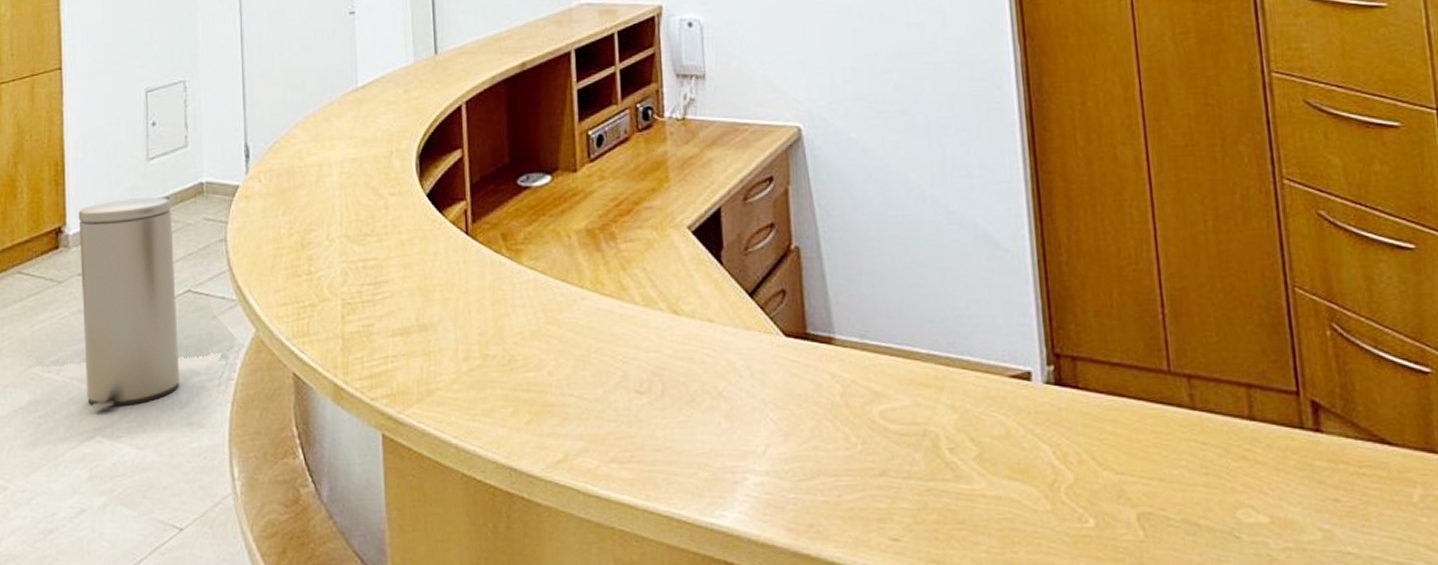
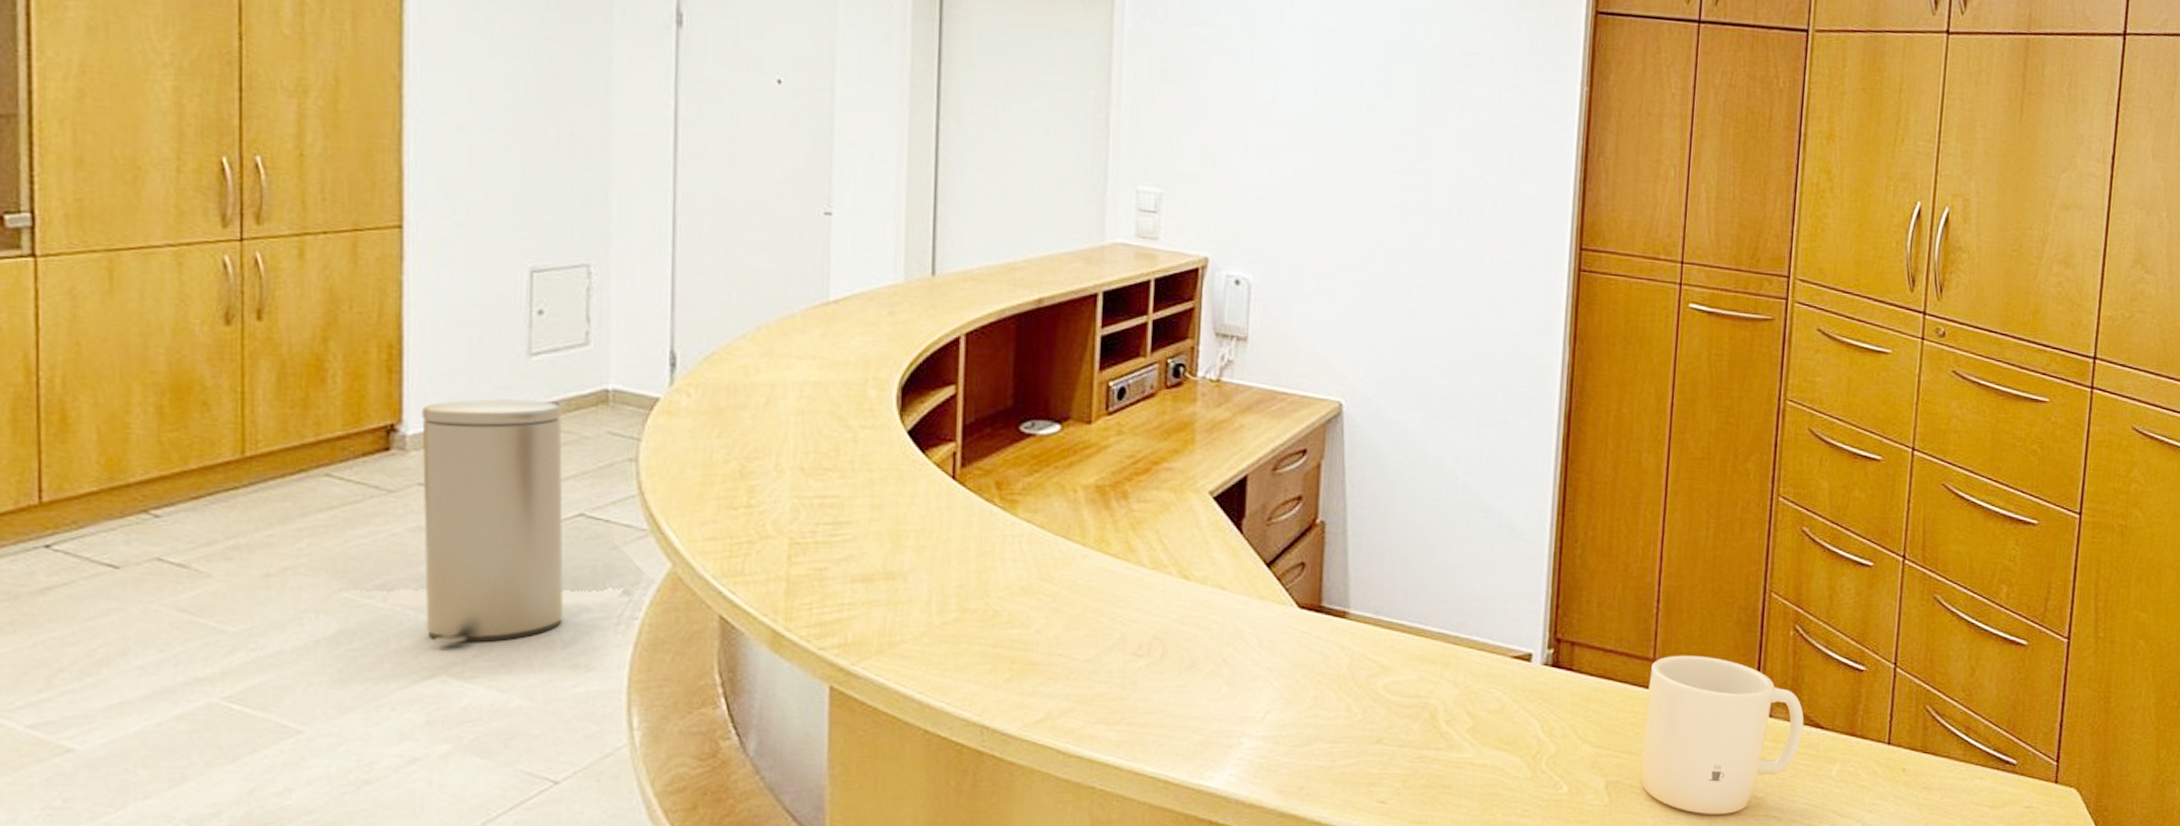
mug: none [1167,364,1367,550] -> present [1640,655,1804,814]

